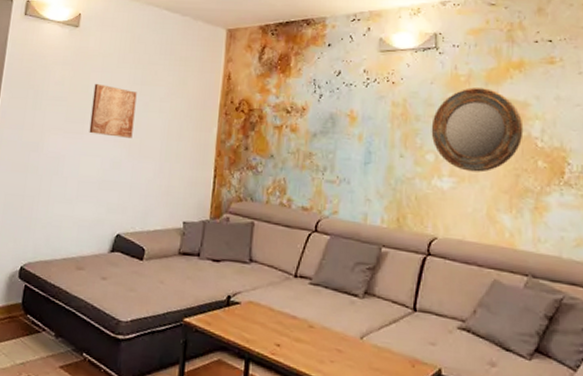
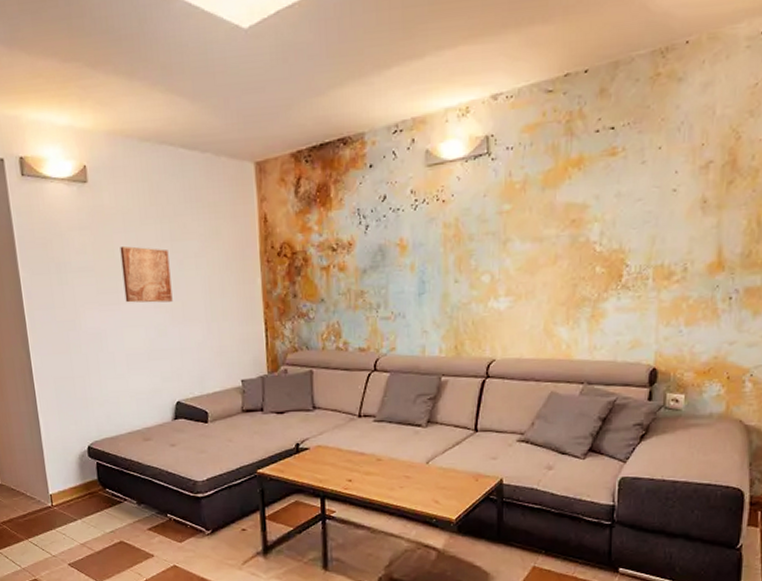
home mirror: present [431,87,524,173] -> none [486,194,582,288]

